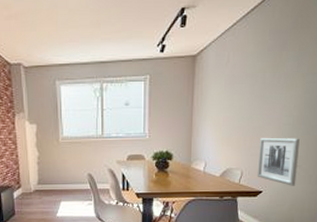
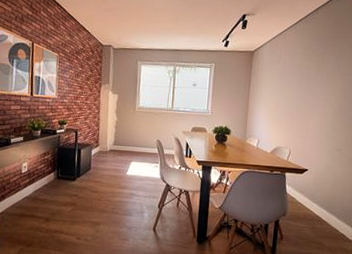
wall art: present [258,137,300,186] -> none [304,122,340,168]

